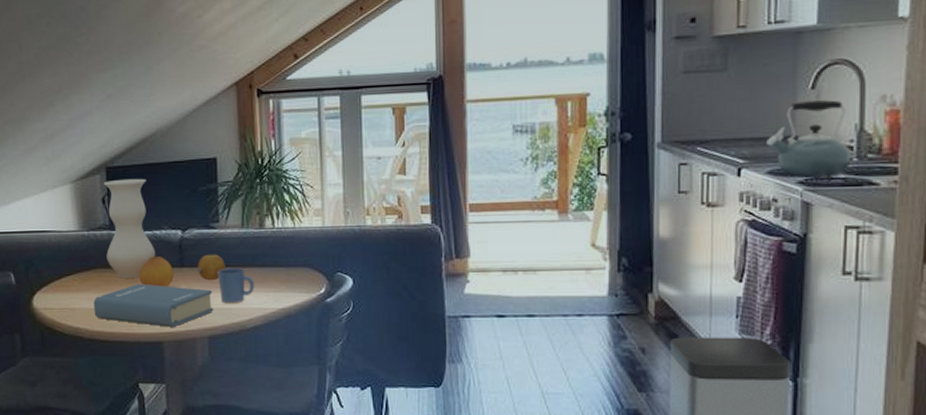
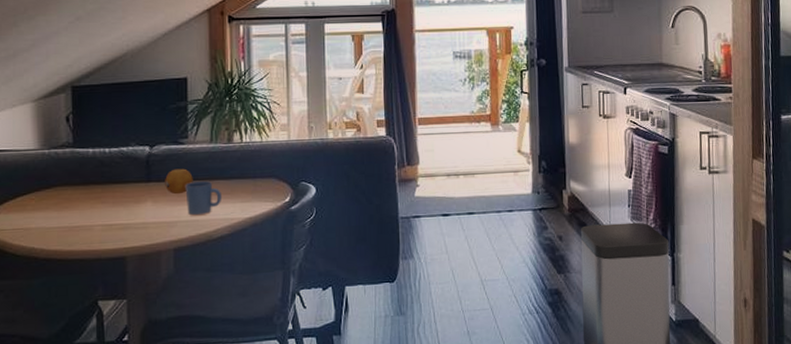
hardback book: present [93,283,214,327] -> none [51,200,180,242]
vase: present [103,178,156,279] -> none [68,97,122,196]
fruit: present [139,255,174,287] -> none [103,171,139,203]
kettle: present [767,100,852,177] -> none [643,36,701,95]

